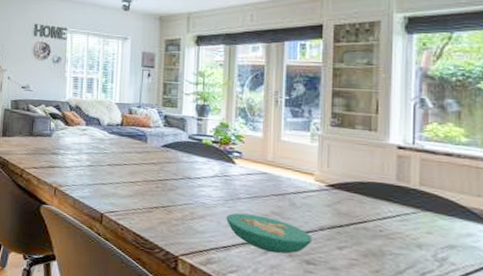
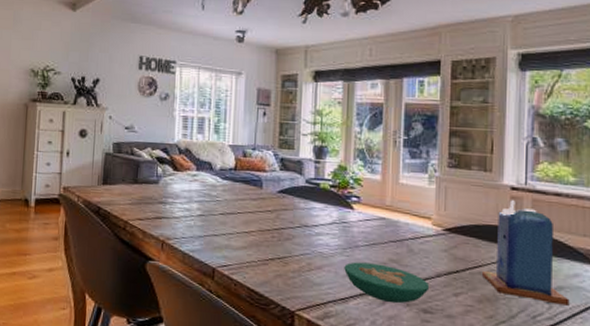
candle: none [368,158,462,265] -> present [482,199,570,306]

